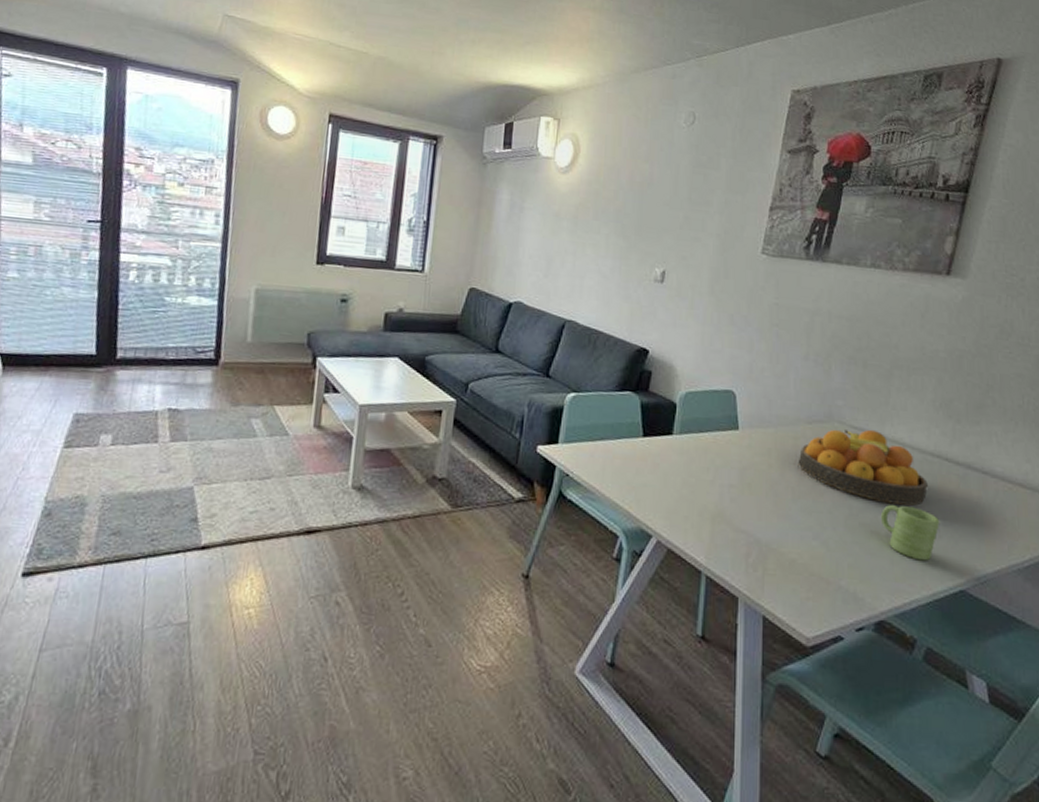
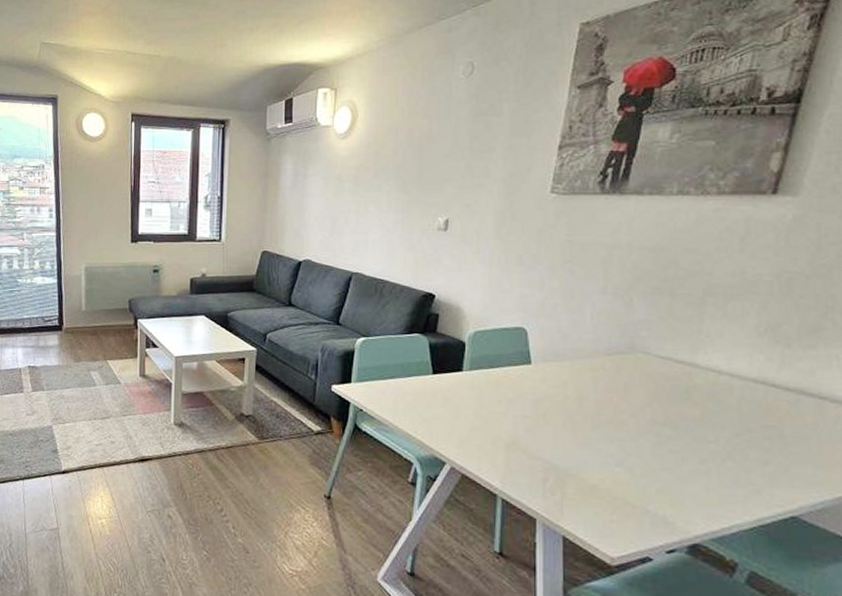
fruit bowl: present [799,429,928,506] -> none [598,358,750,433]
mug: present [880,505,940,561] -> none [693,432,766,487]

